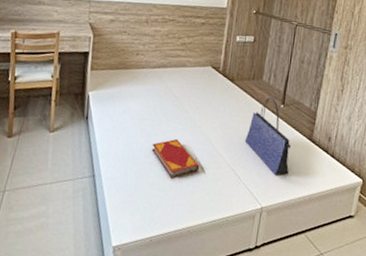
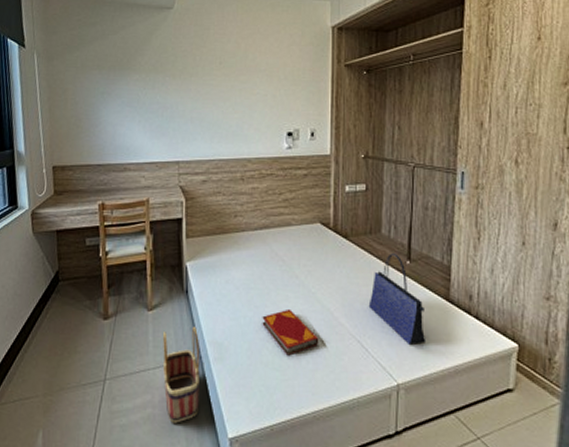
basket: none [58,148,94,232] -> present [162,326,200,423]

